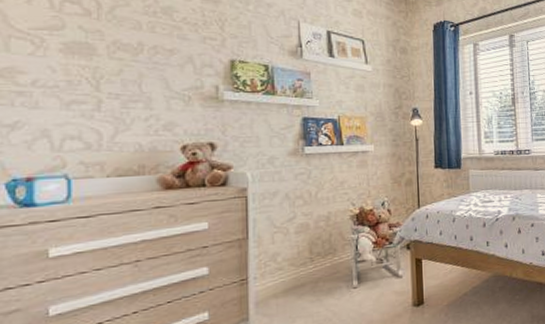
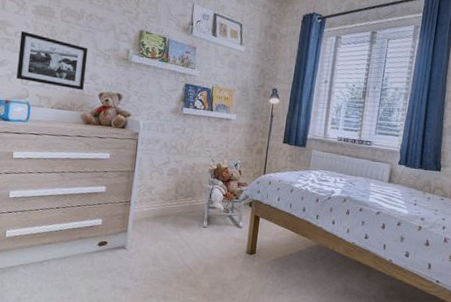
picture frame: none [42,79,157,147] -> present [17,31,88,91]

